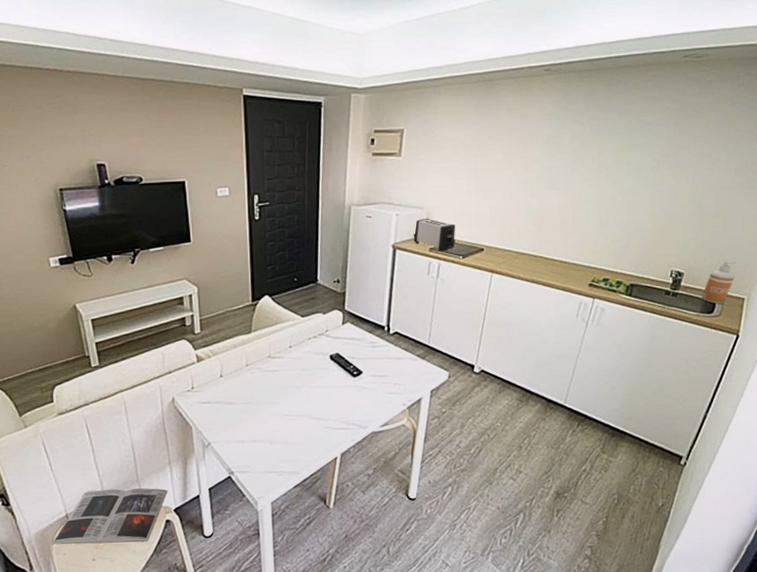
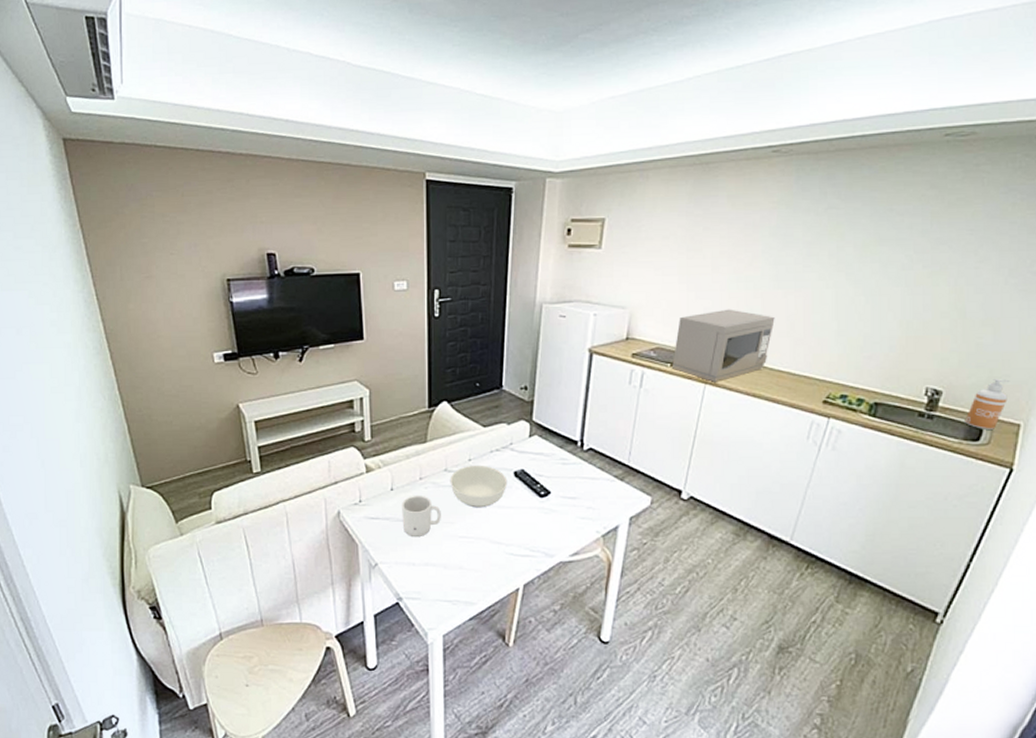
magazine: present [52,488,168,545] -> none [204,608,329,669]
mug: none [231,379,266,417] -> present [402,495,441,536]
bowl: none [273,350,325,389] -> present [450,465,508,508]
toaster: present [413,219,456,251] -> none [613,320,664,357]
microwave: none [464,207,549,272] -> present [672,309,775,383]

